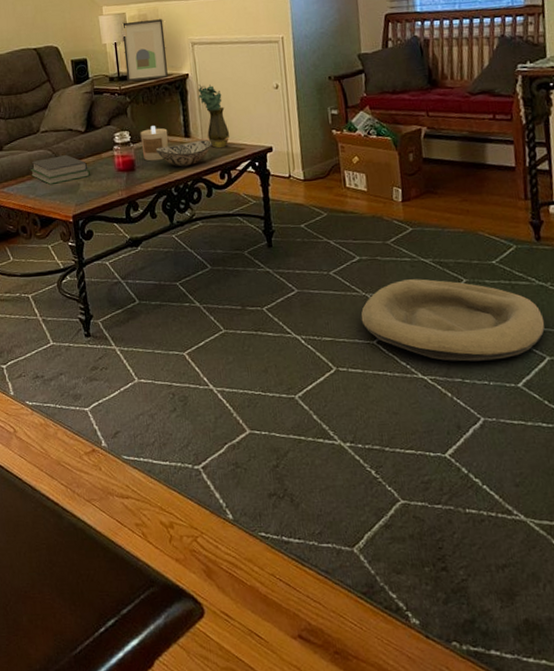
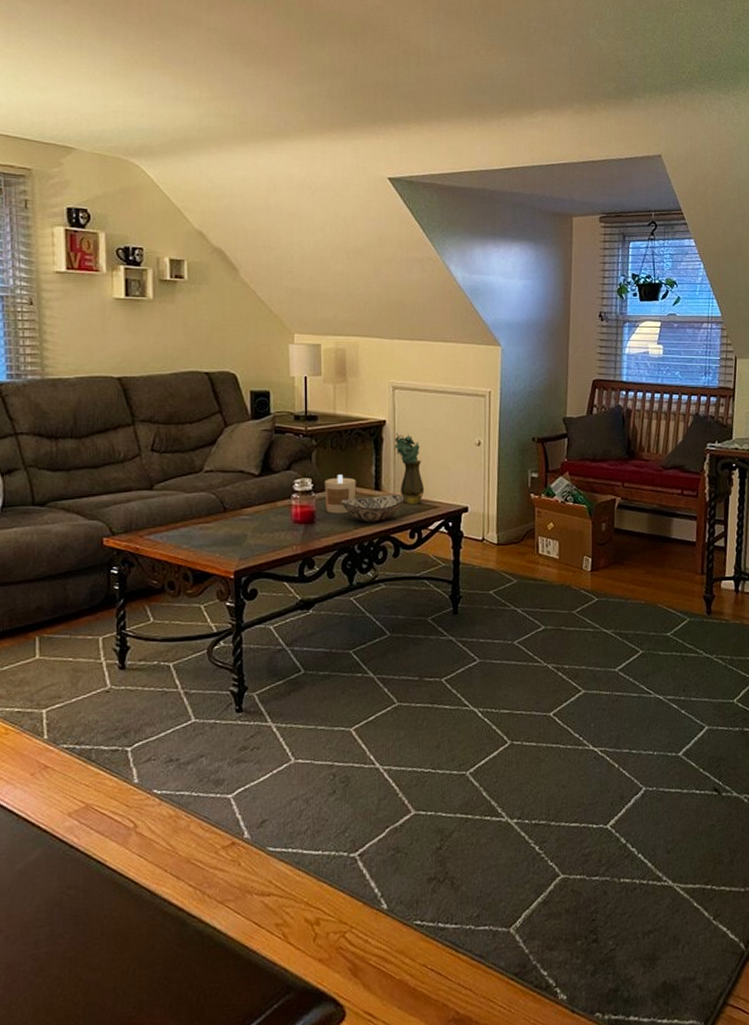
book: present [31,155,90,184] -> none [187,500,261,534]
picture frame: present [121,18,168,81] -> none [315,355,364,423]
dog bed: present [361,279,545,361] -> none [540,649,707,732]

